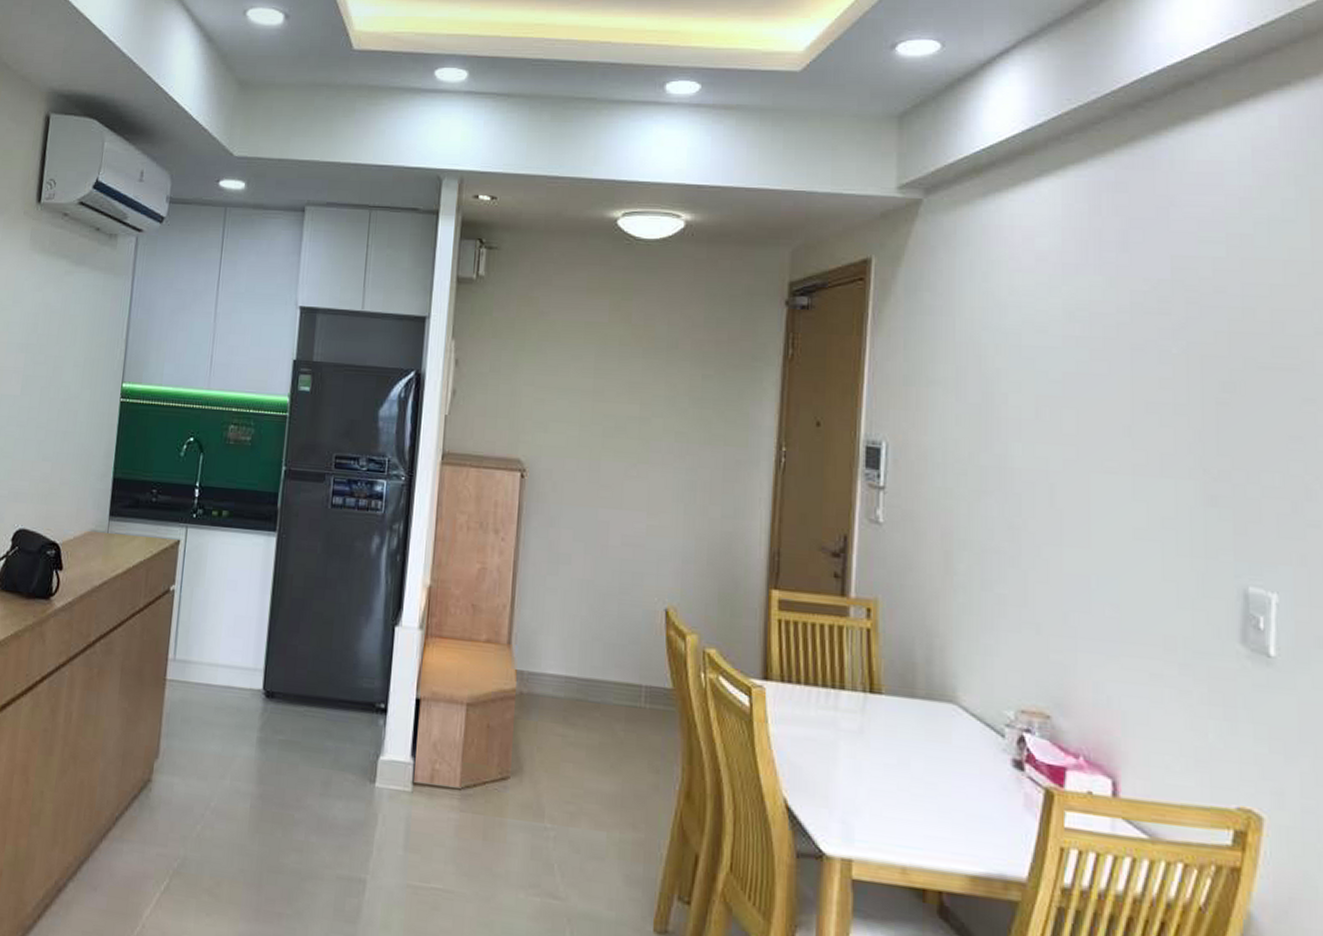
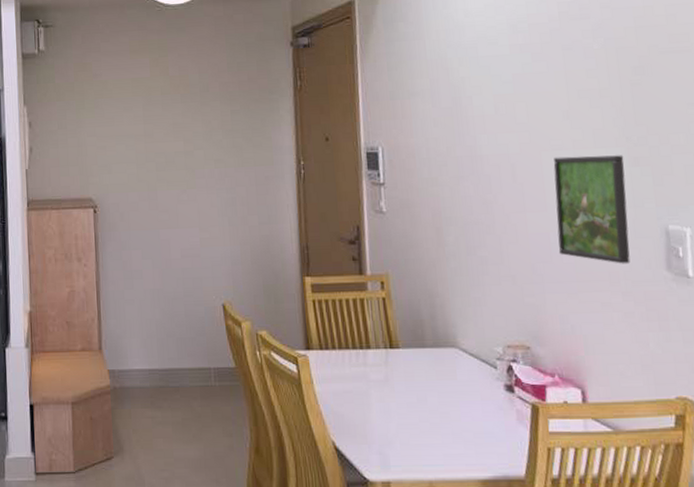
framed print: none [1100,482,1198,629] -> present [553,155,630,264]

